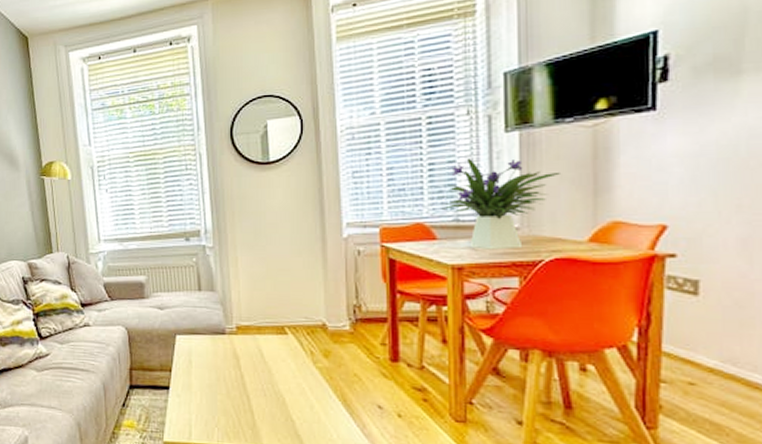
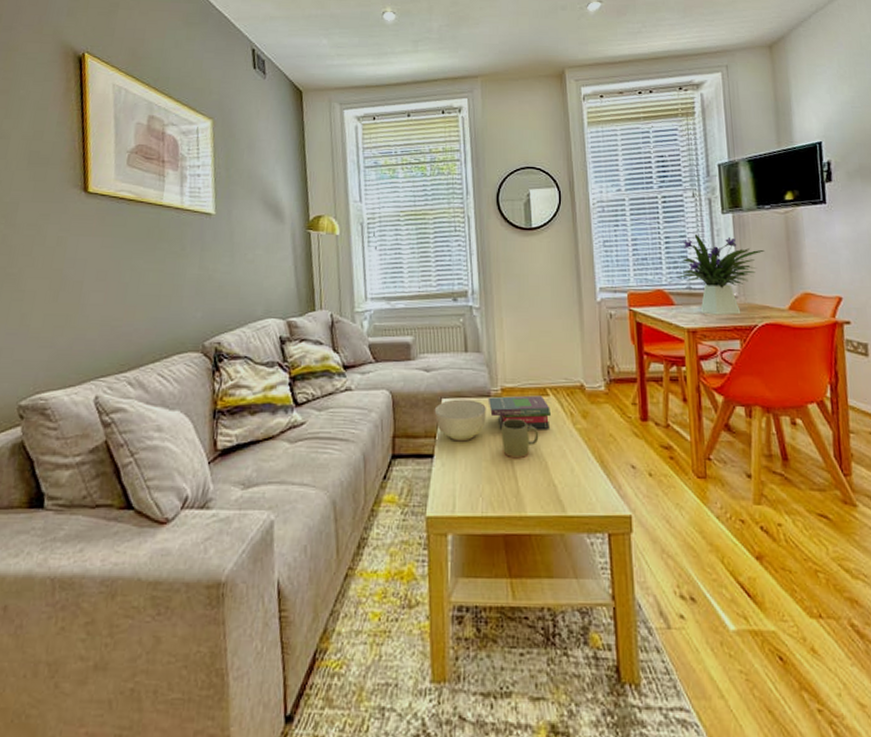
bowl: none [169,336,221,376] -> present [434,399,486,442]
books: none [222,333,289,368] -> present [487,395,550,430]
mug: none [237,356,276,393] -> present [501,419,539,458]

